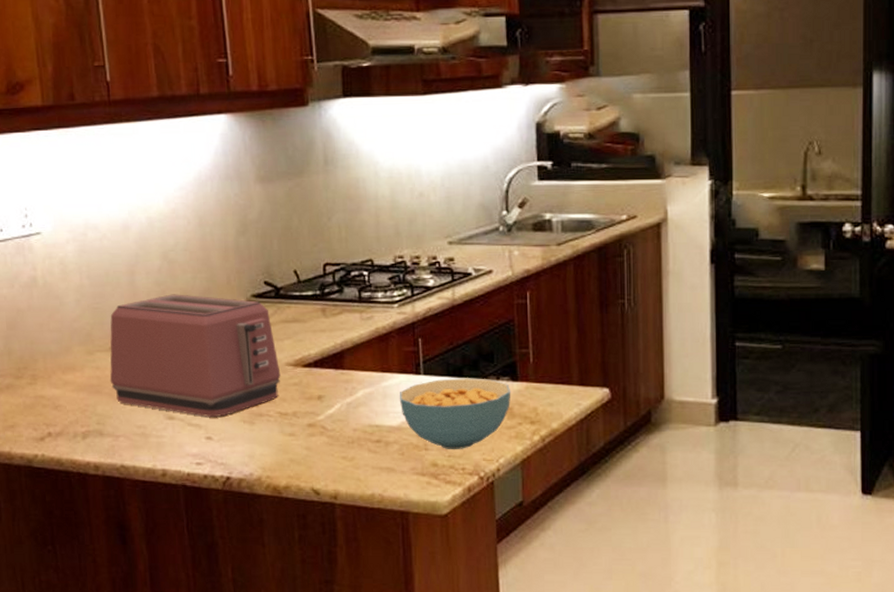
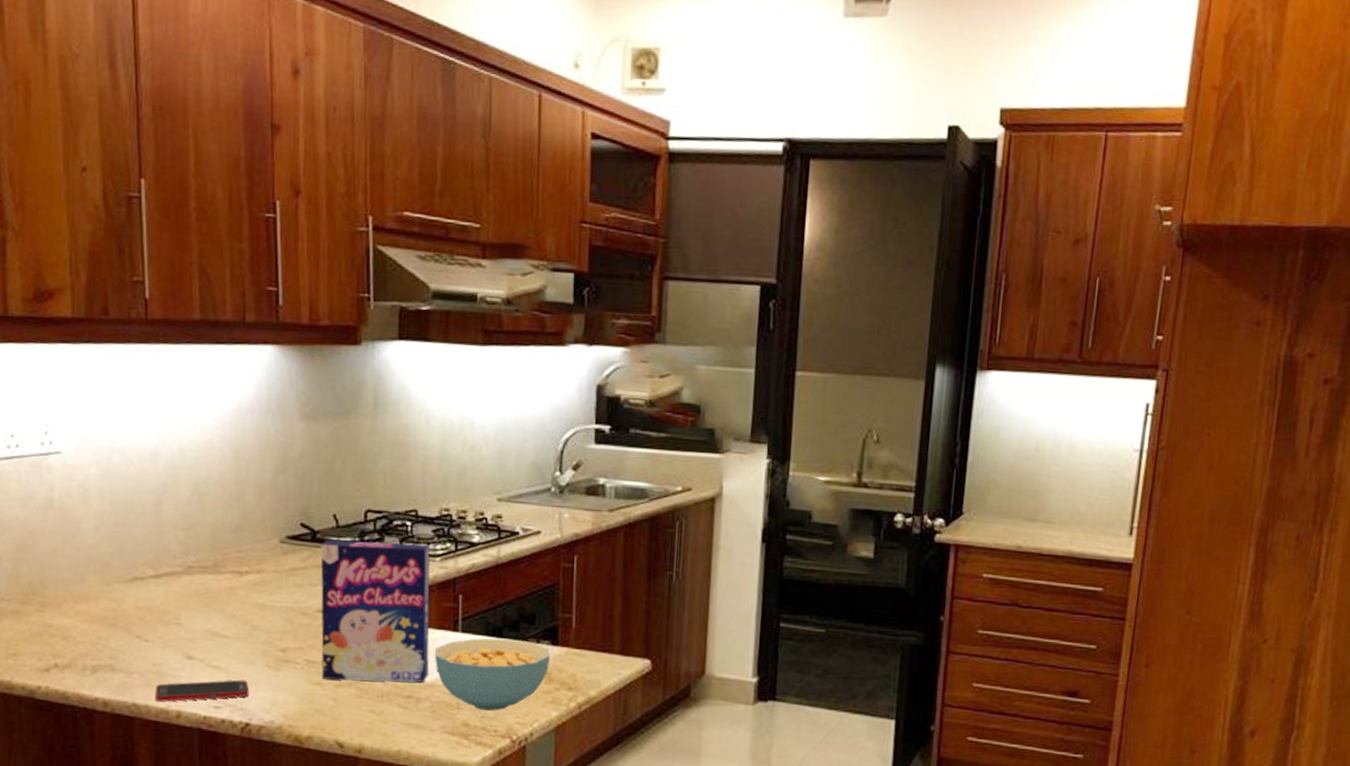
toaster: present [110,294,281,418] -> none [126,528,311,661]
cell phone: none [141,436,228,462] -> present [155,679,250,702]
cereal box: none [284,292,395,429] -> present [320,540,430,683]

